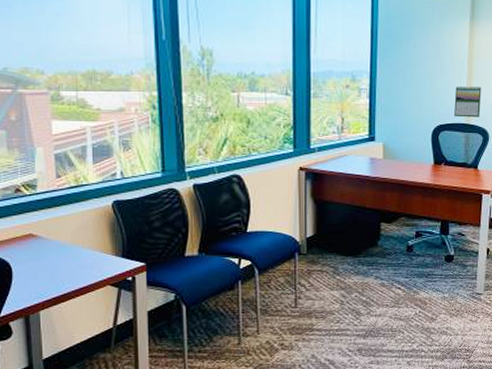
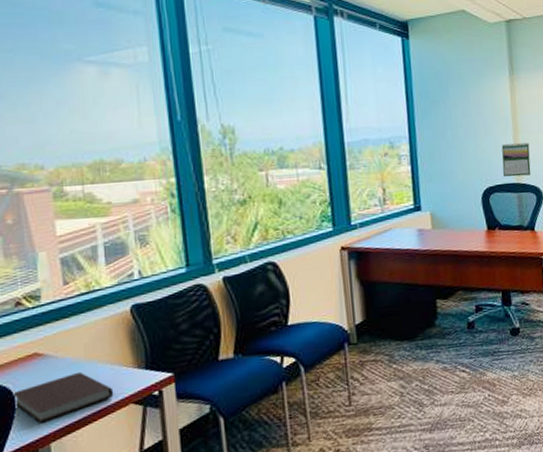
notebook: none [9,253,94,293] -> present [11,371,114,423]

